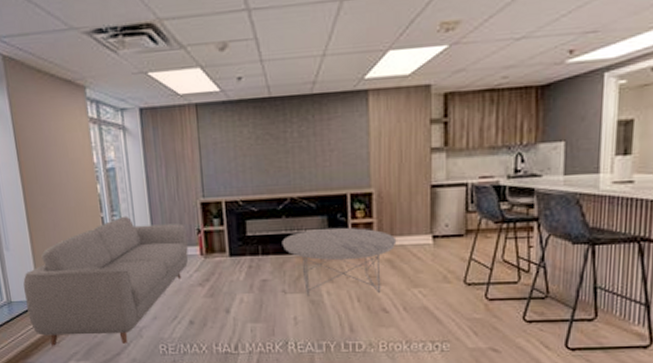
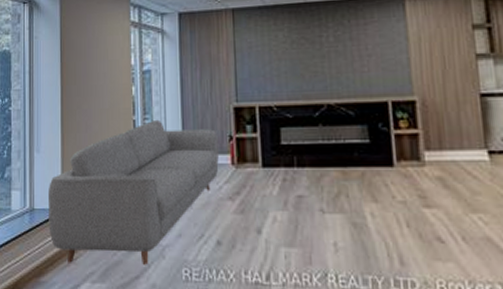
coffee table: present [282,227,397,296] -> none [318,138,448,217]

